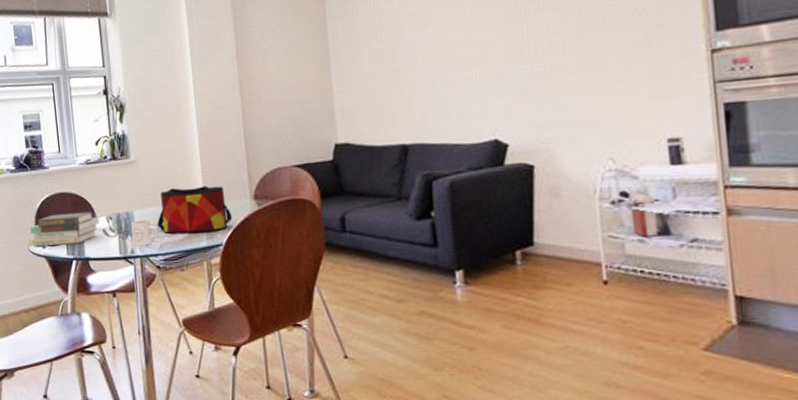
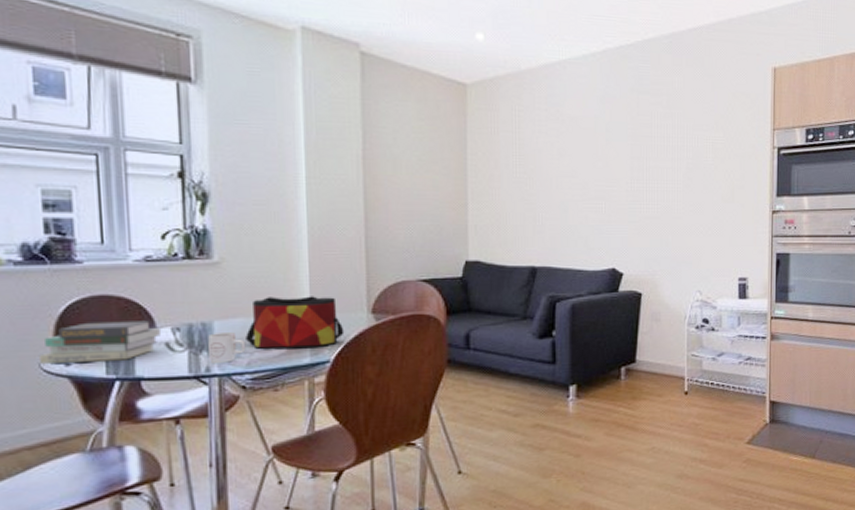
books: present [629,191,672,237] -> none [708,319,735,356]

